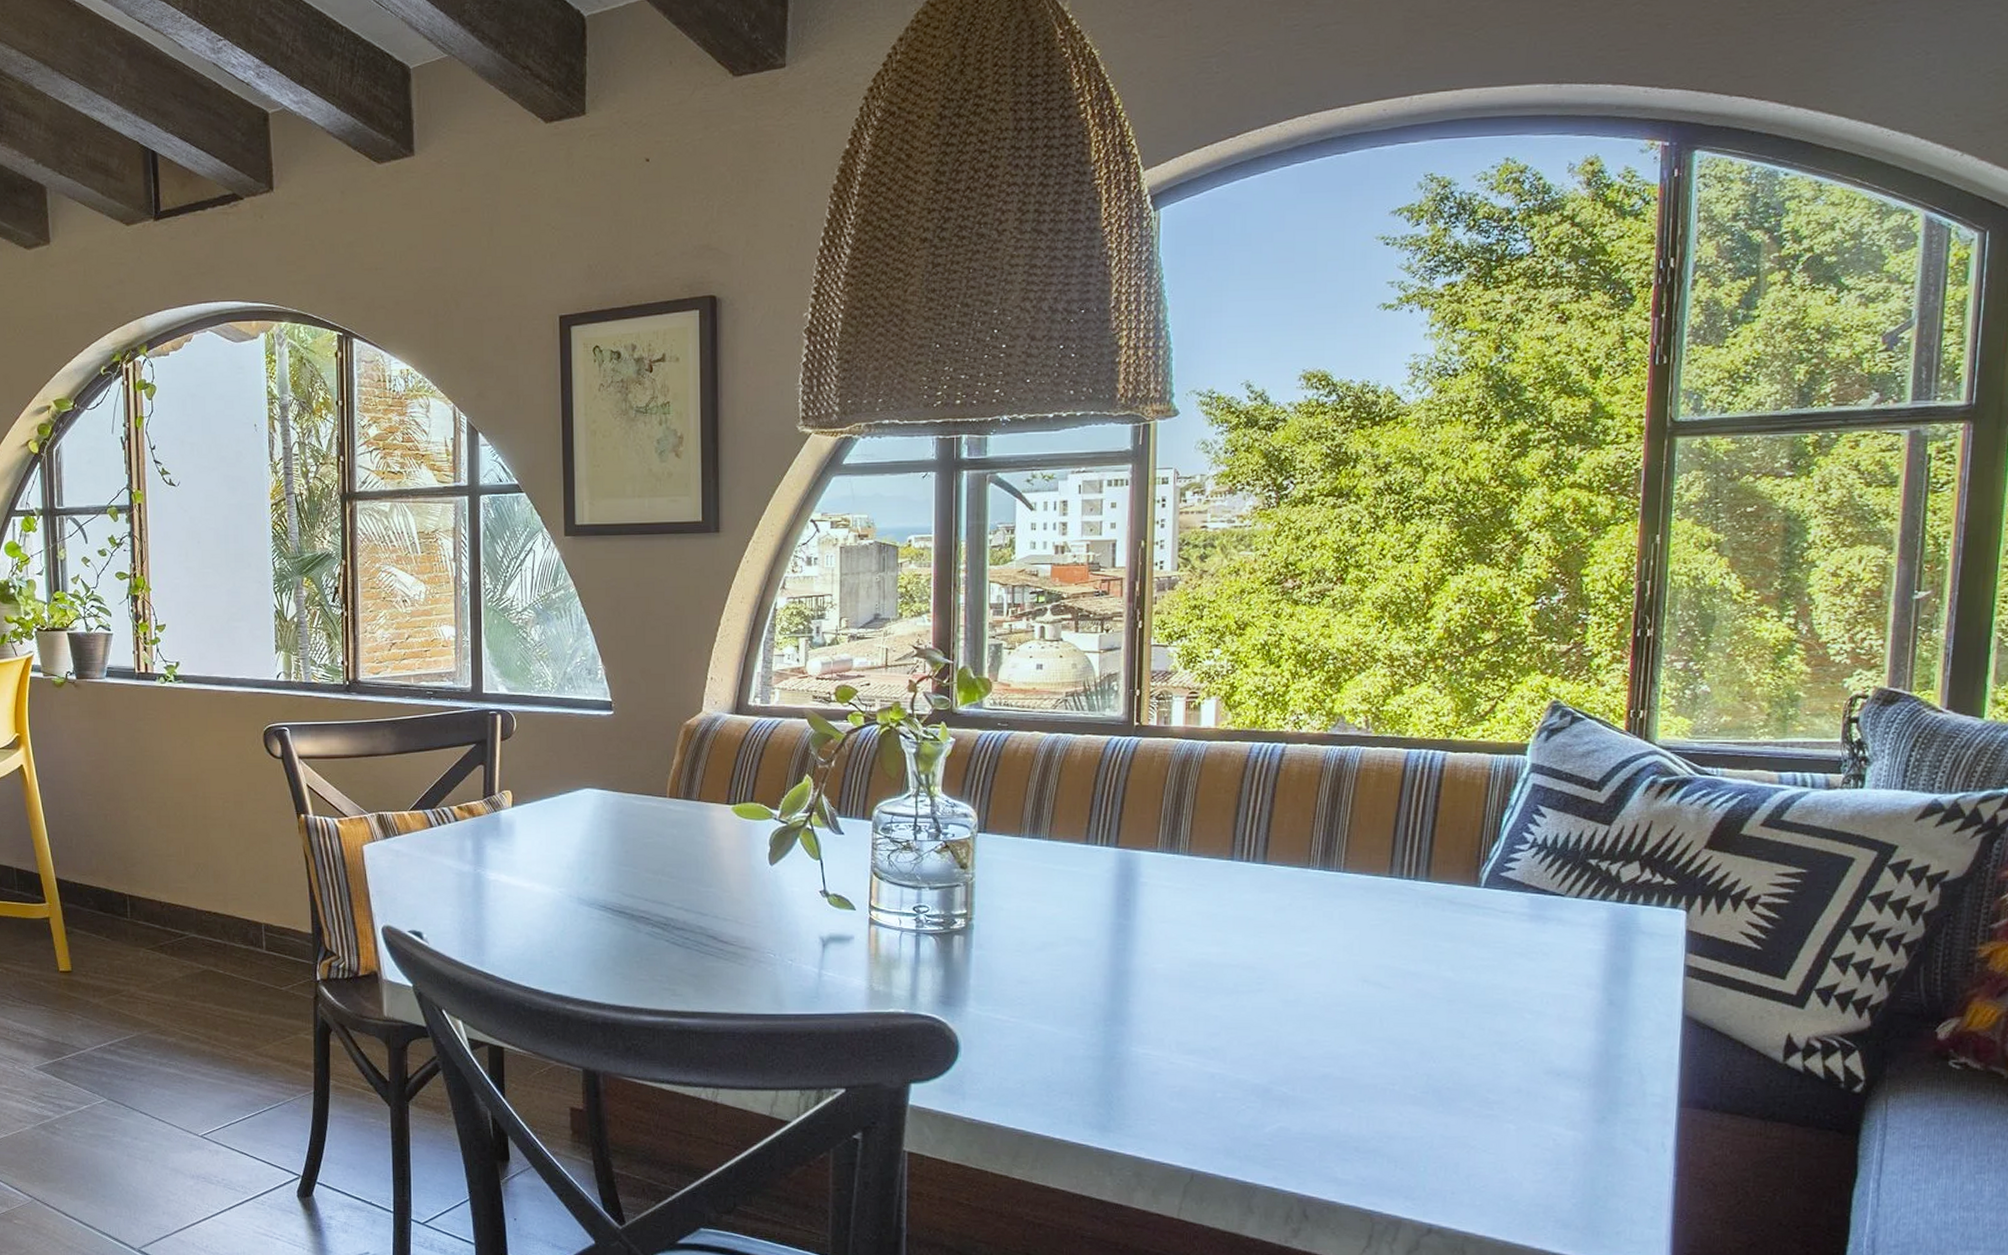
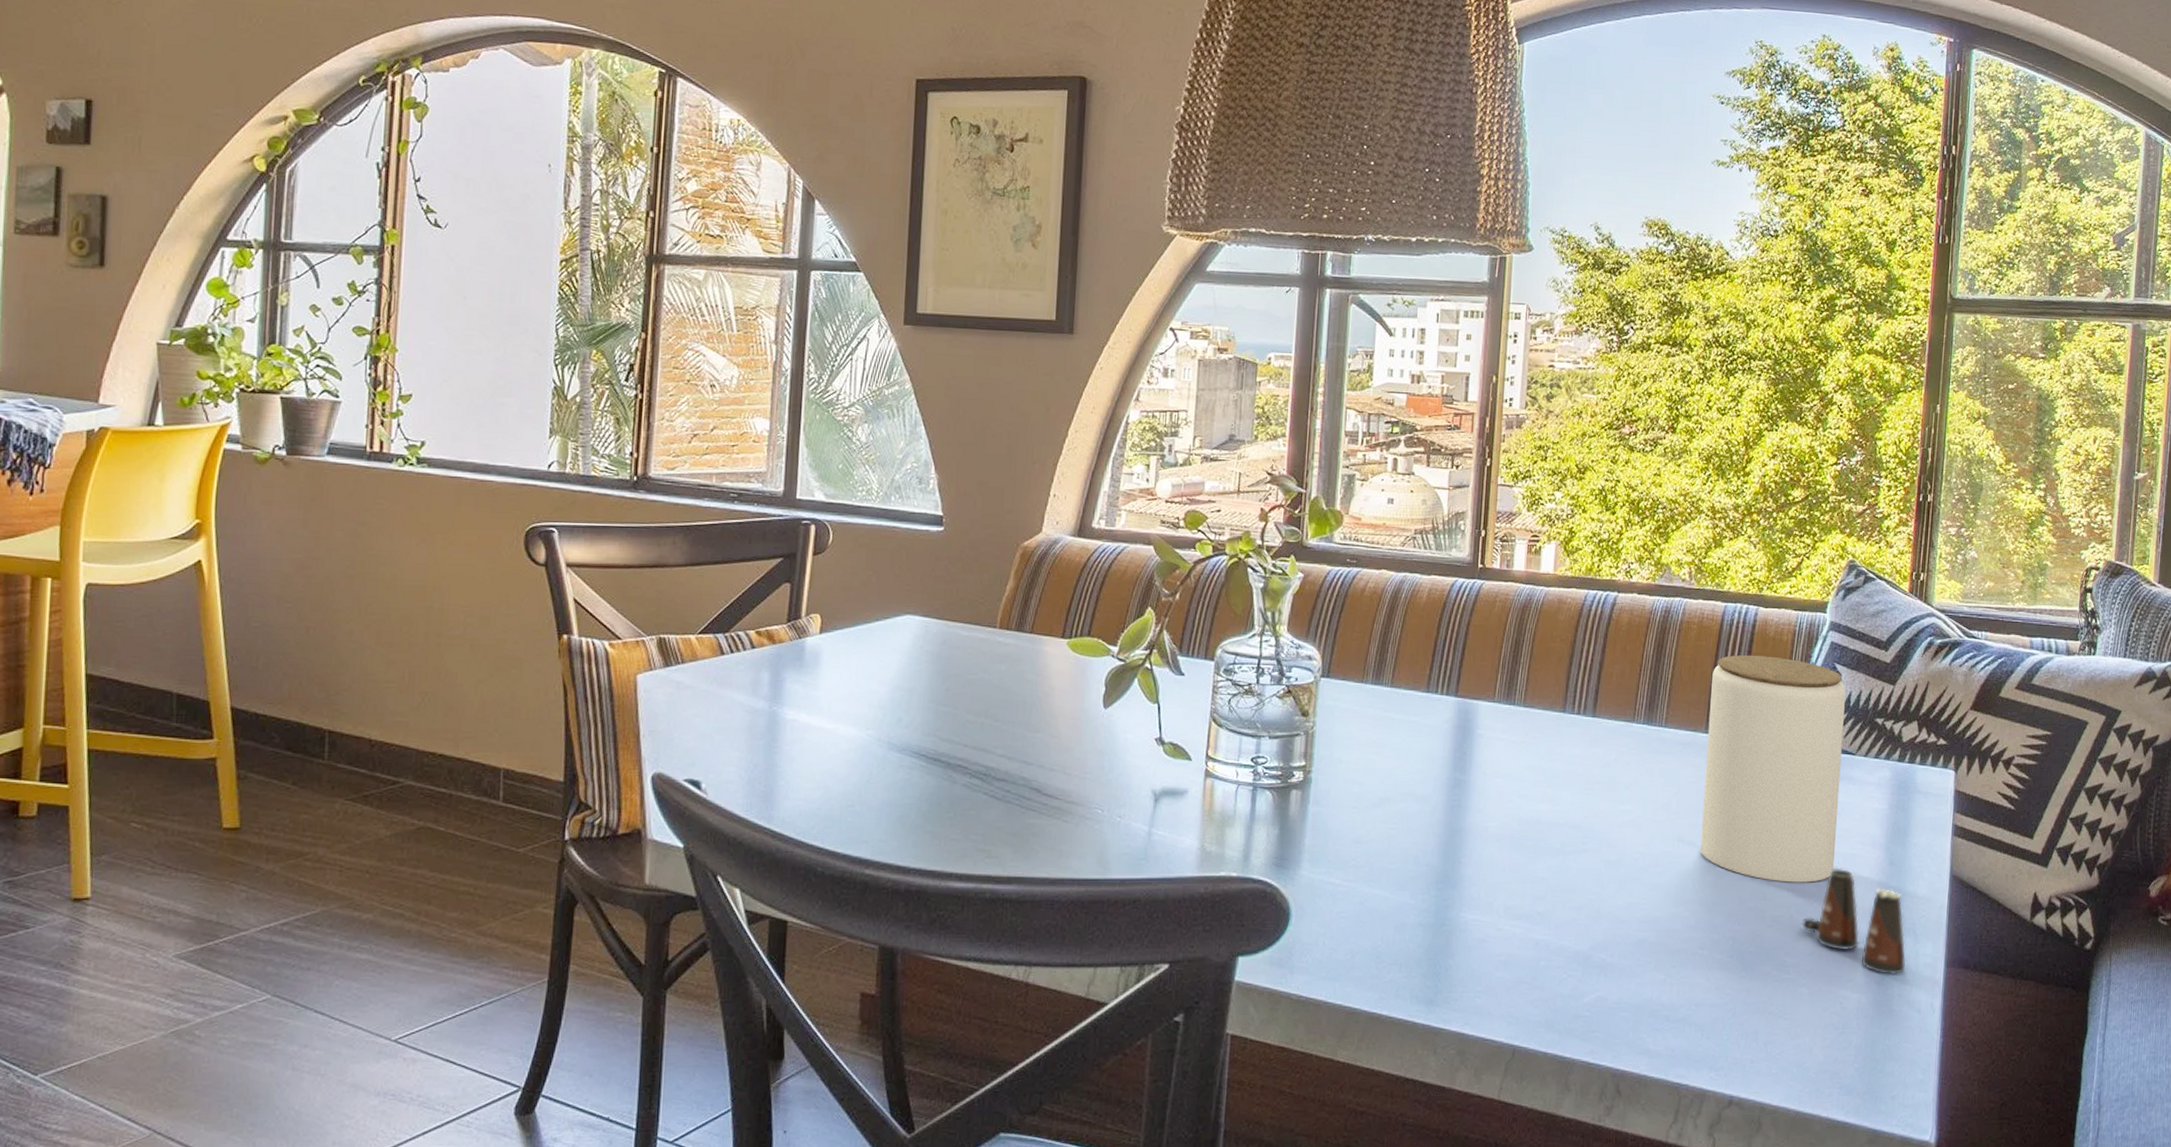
jar: none [1388,799,1551,1022] -> present [1700,654,1846,883]
salt shaker: none [1505,1008,1631,1113] -> present [1801,868,1906,974]

